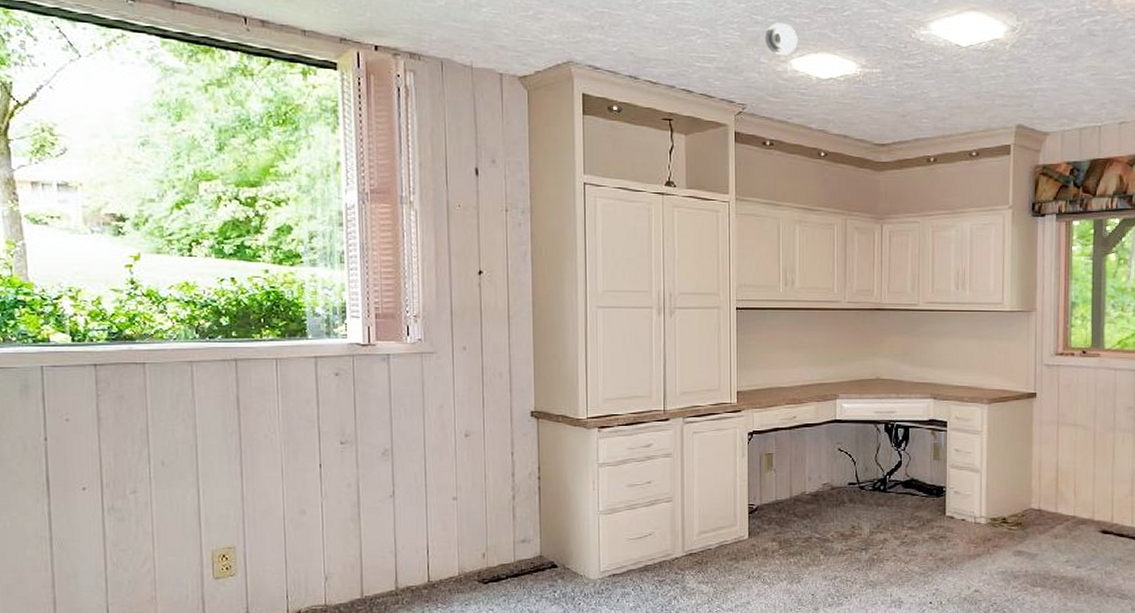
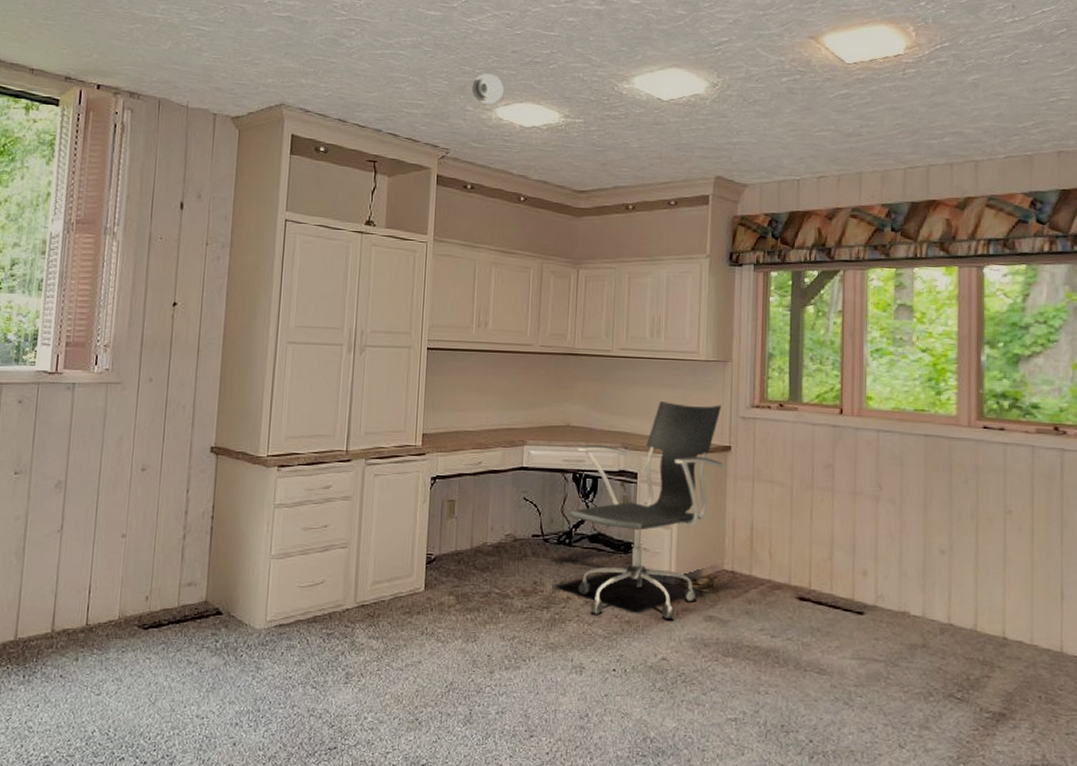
office chair: none [882,352,1029,555] -> present [568,401,723,618]

